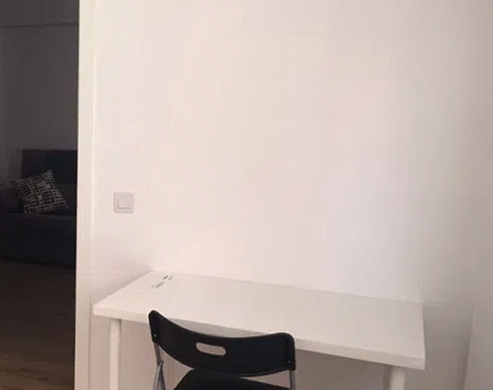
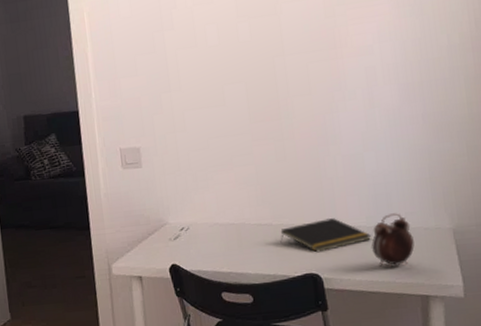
notepad: none [258,281,346,314] -> present [280,217,372,253]
alarm clock: none [343,284,385,335] -> present [370,213,415,267]

